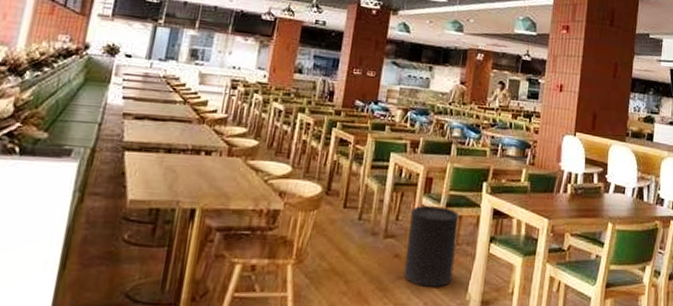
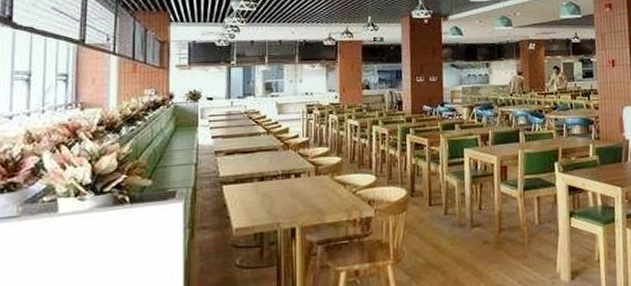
trash can: present [403,206,459,287] -> none [492,191,541,267]

